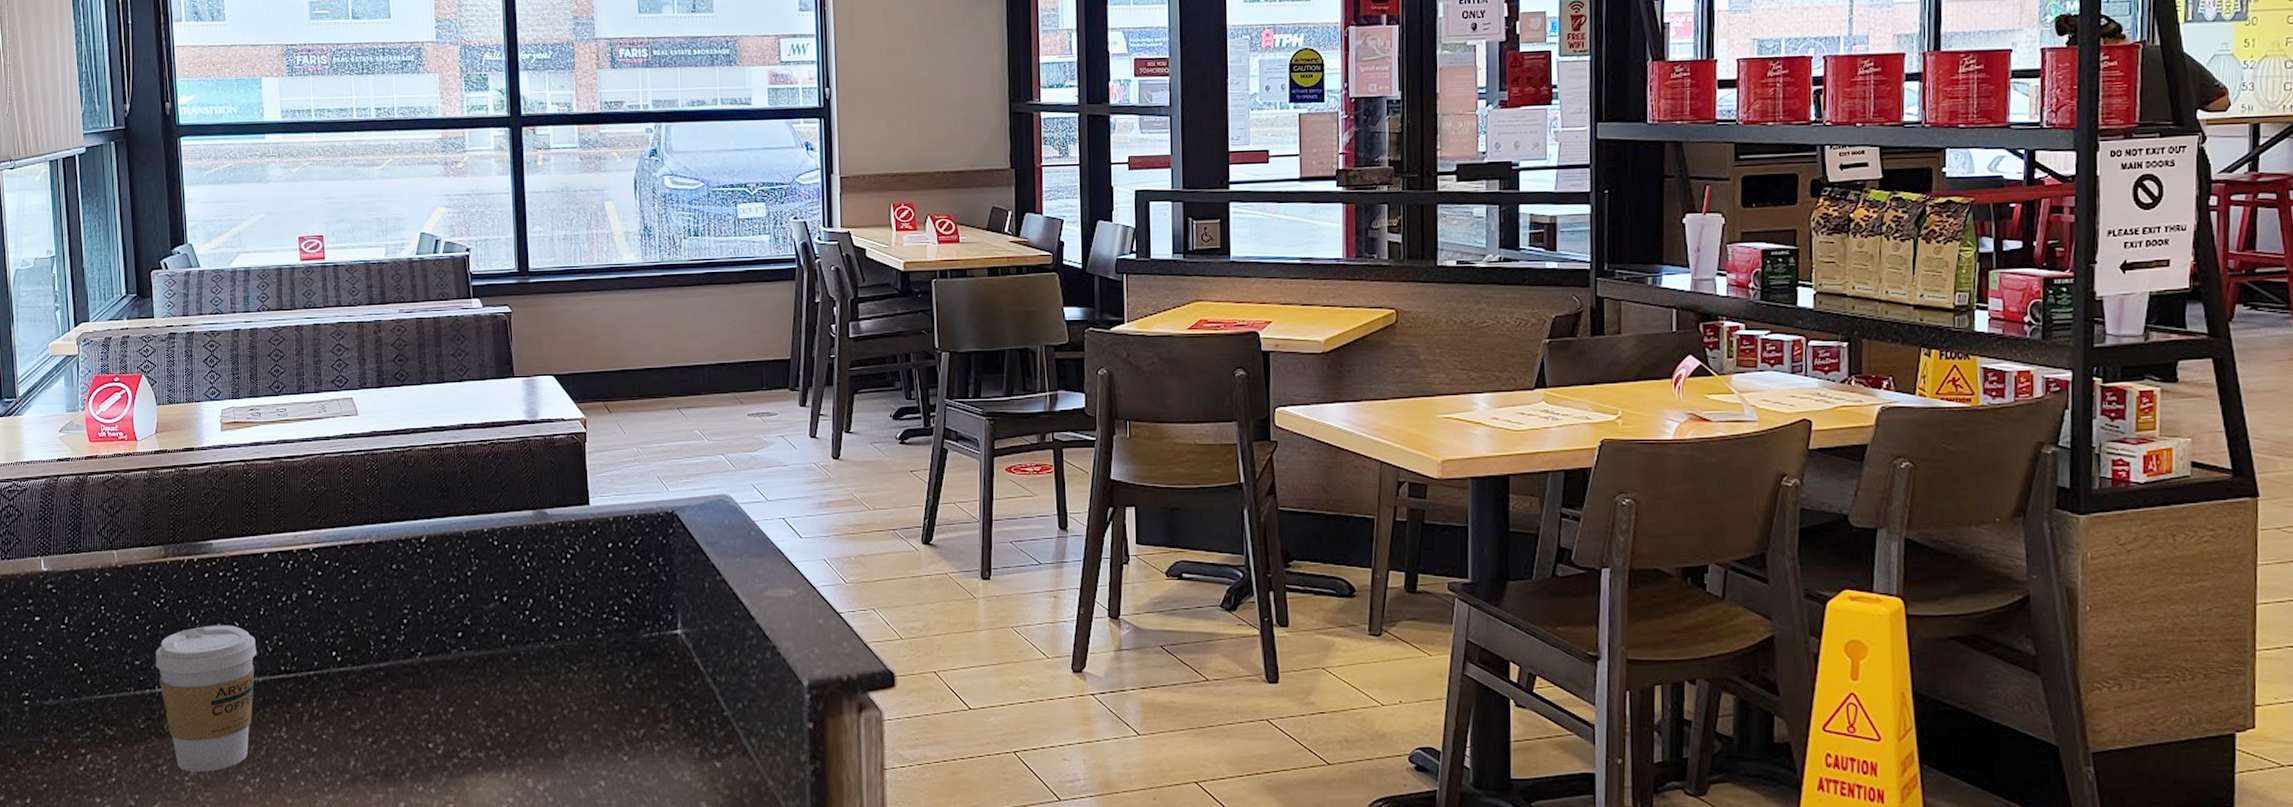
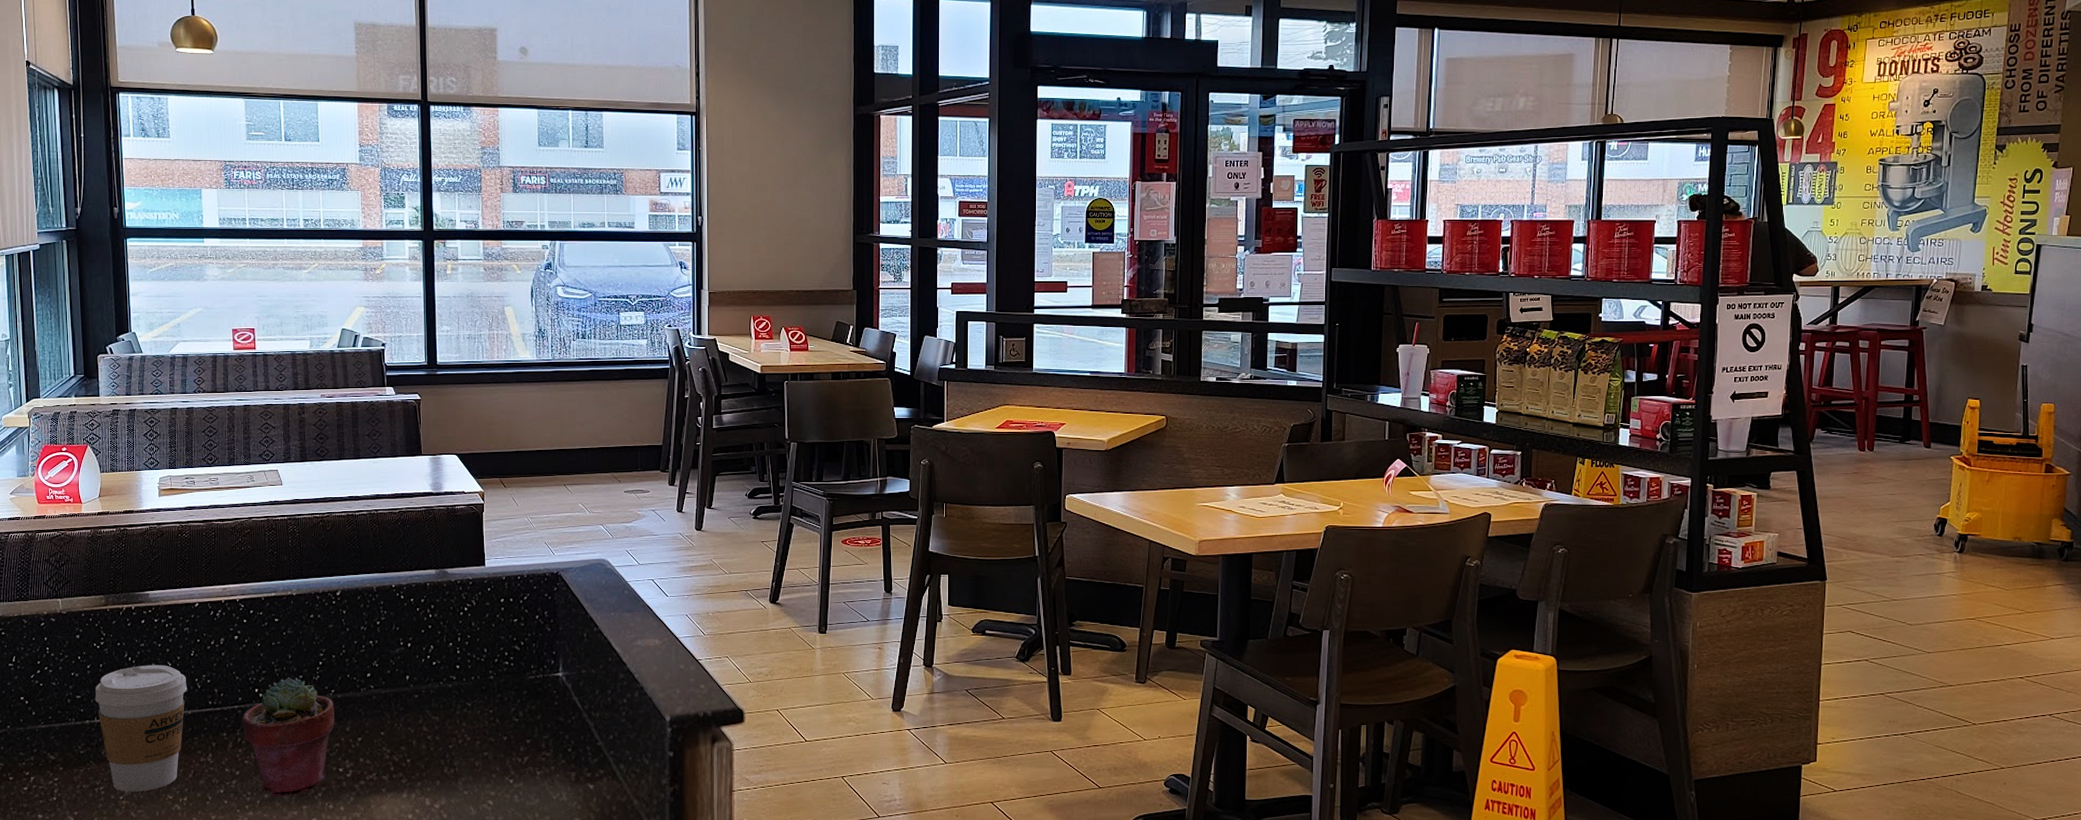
potted succulent: none [318,637,423,778] -> present [242,676,335,797]

